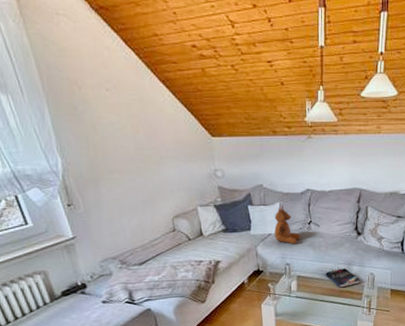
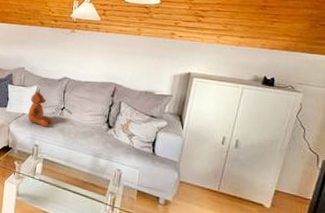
hardback book: present [326,268,360,288] -> none [72,159,106,180]

